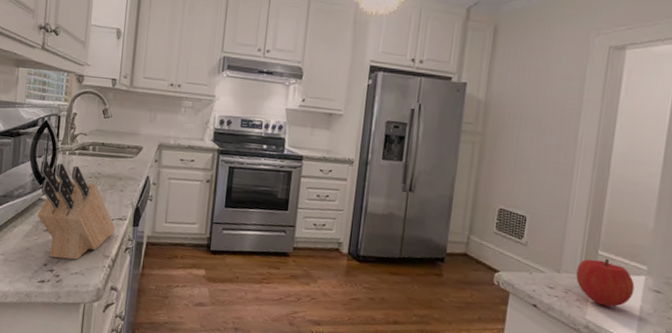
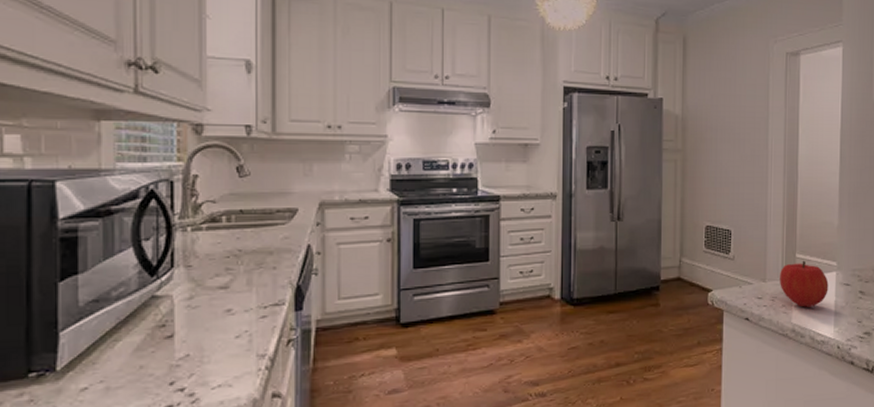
knife block: present [37,160,116,260] -> none [149,243,271,373]

